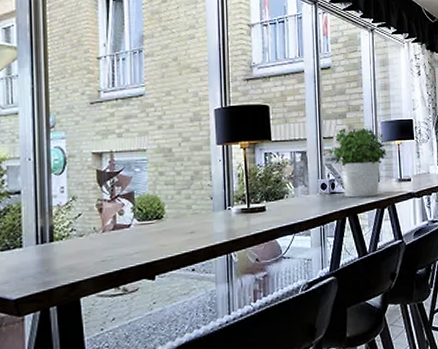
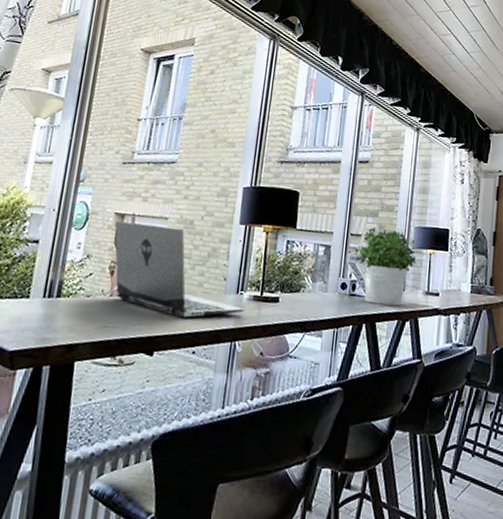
laptop computer: none [94,157,235,241] -> present [114,221,245,318]

